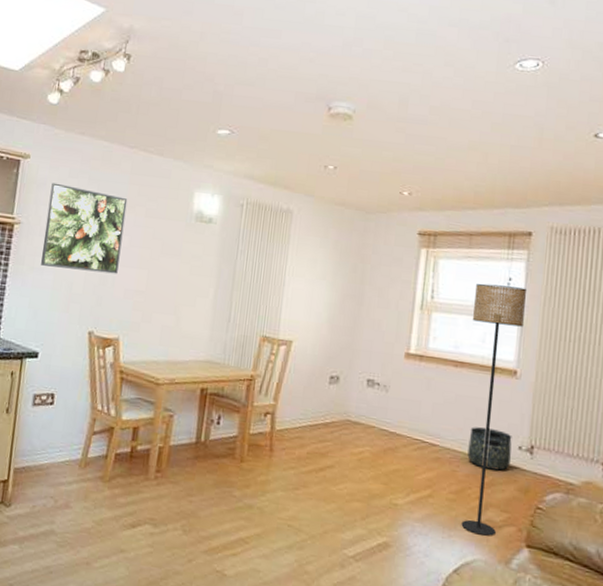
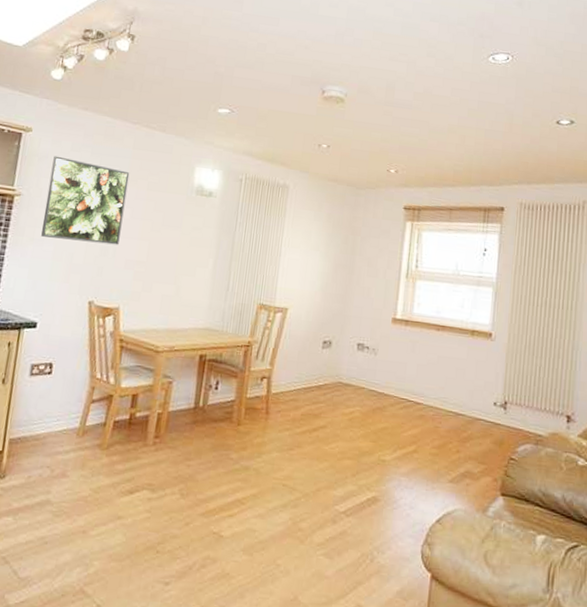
floor lamp: present [461,283,527,536] -> none [443,253,501,487]
basket: present [467,427,512,471] -> none [448,385,488,426]

